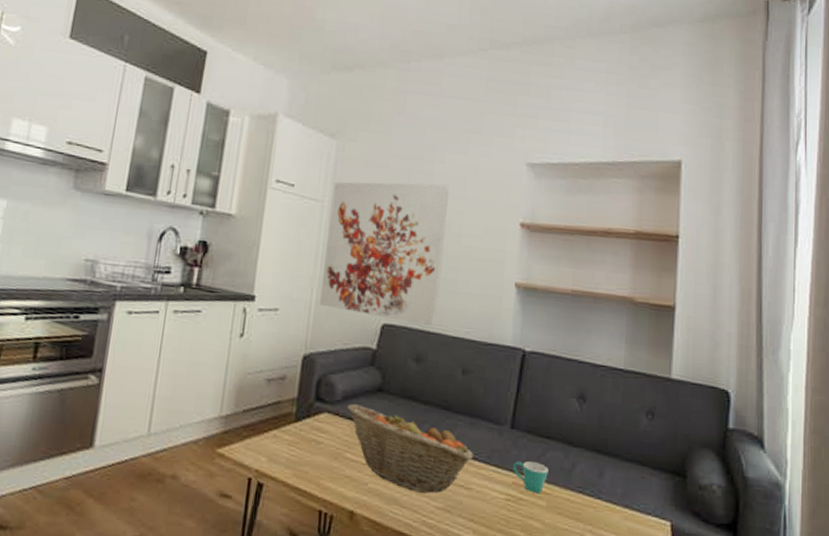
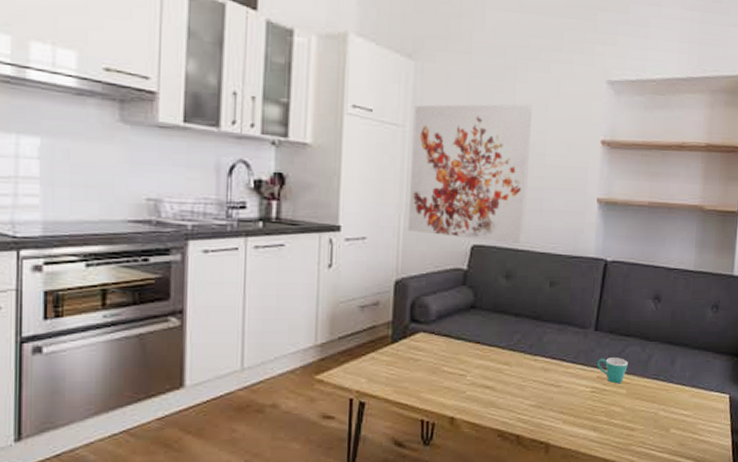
fruit basket: present [347,404,474,493] -> none [442,322,562,394]

